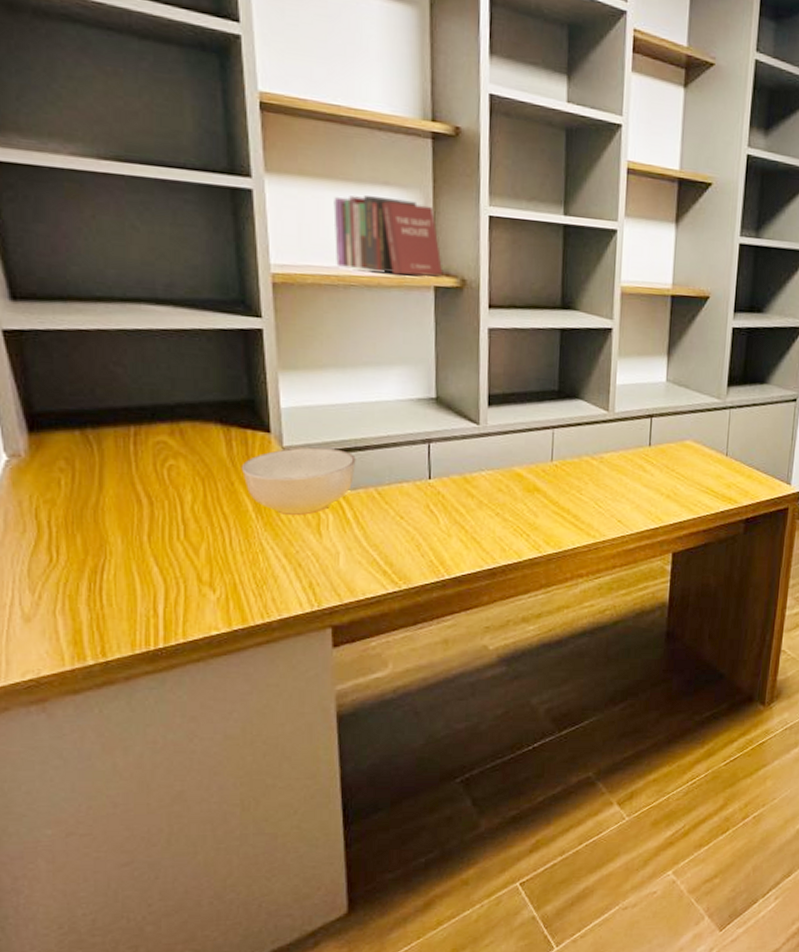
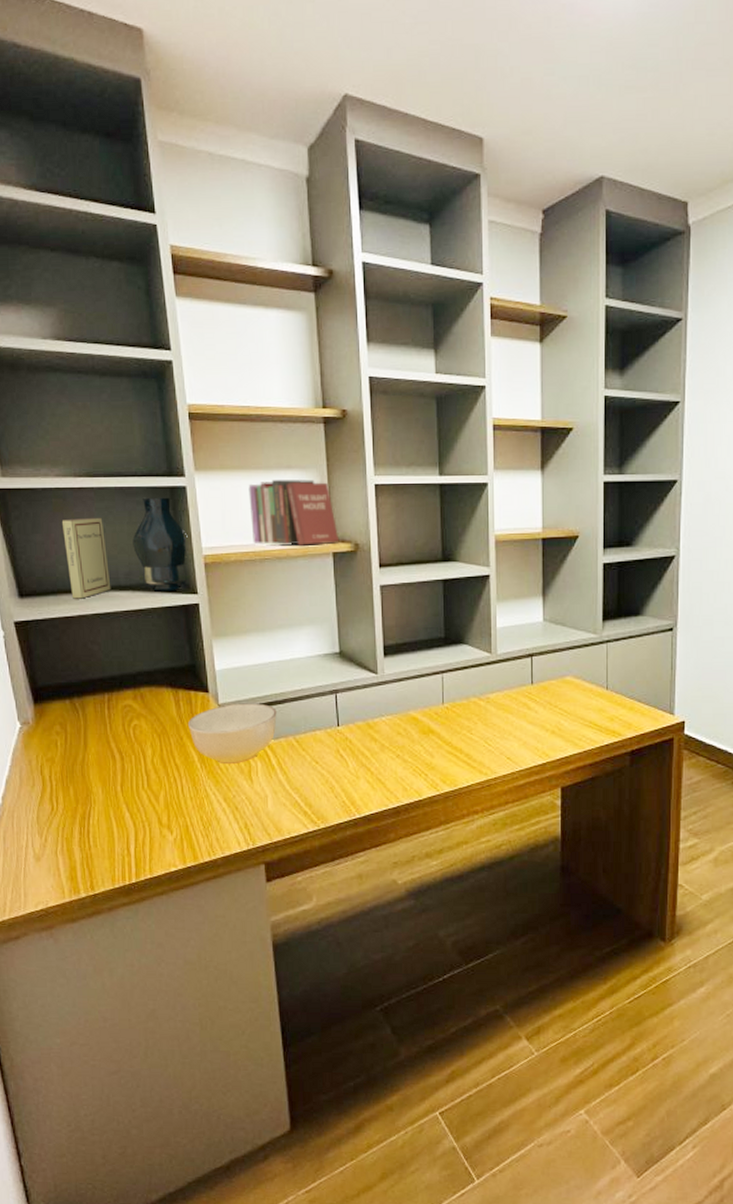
book: none [76,209,145,310] -> present [61,517,111,599]
vase: none [177,195,252,312] -> present [132,497,188,592]

